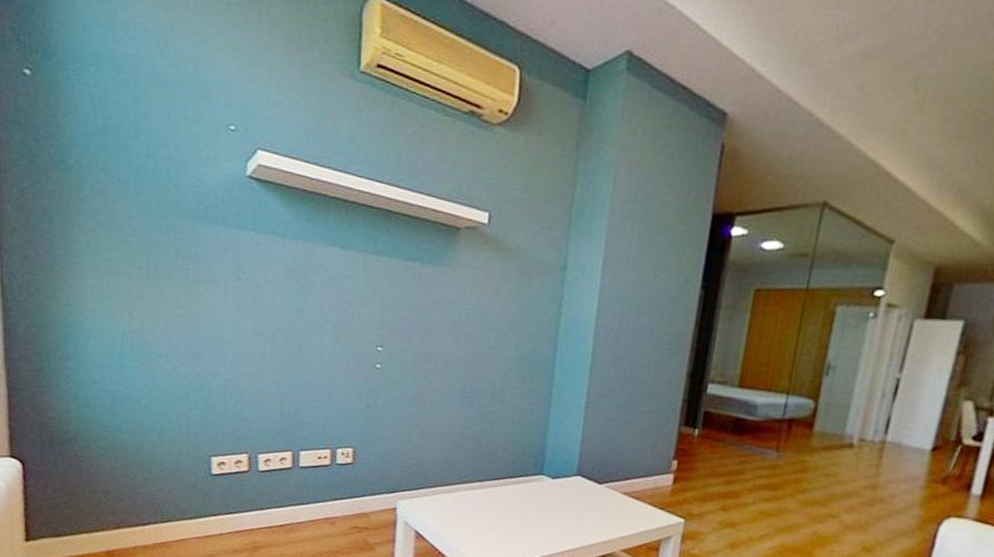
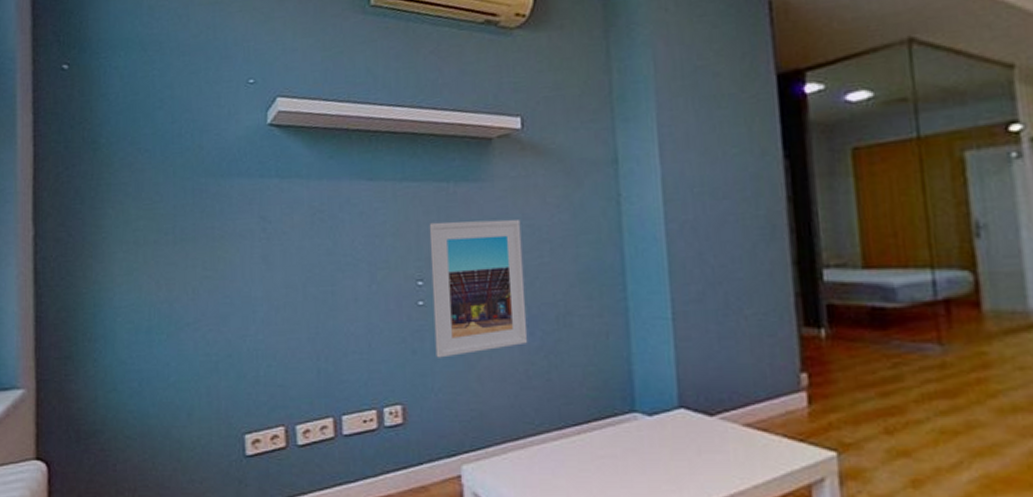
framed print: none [387,297,475,415] -> present [429,219,528,358]

